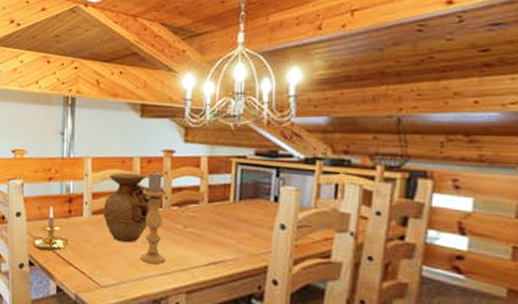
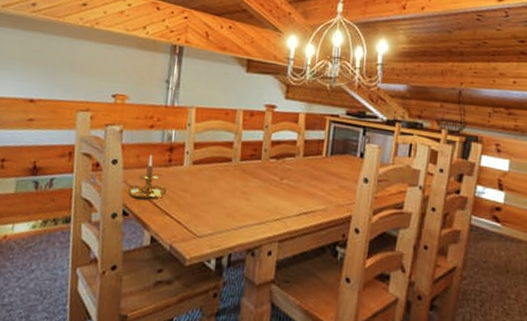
vase: present [102,173,151,243] -> none [203,124,251,193]
candle holder: present [140,172,168,264] -> none [237,125,267,214]

